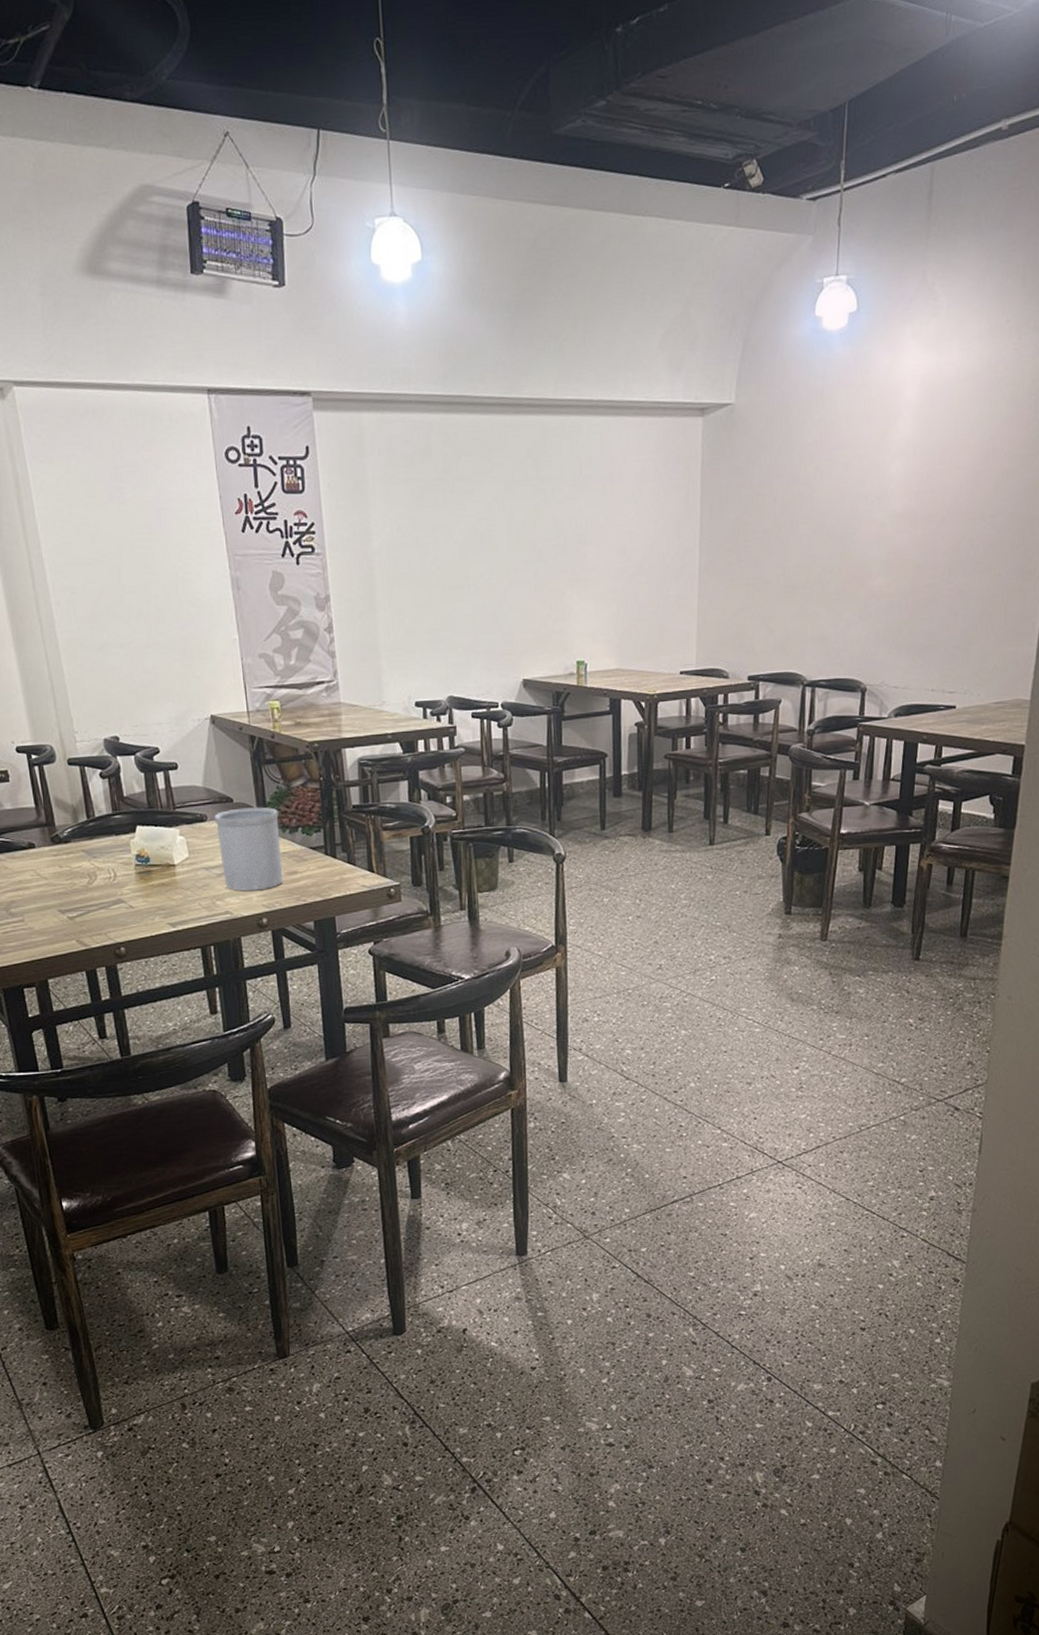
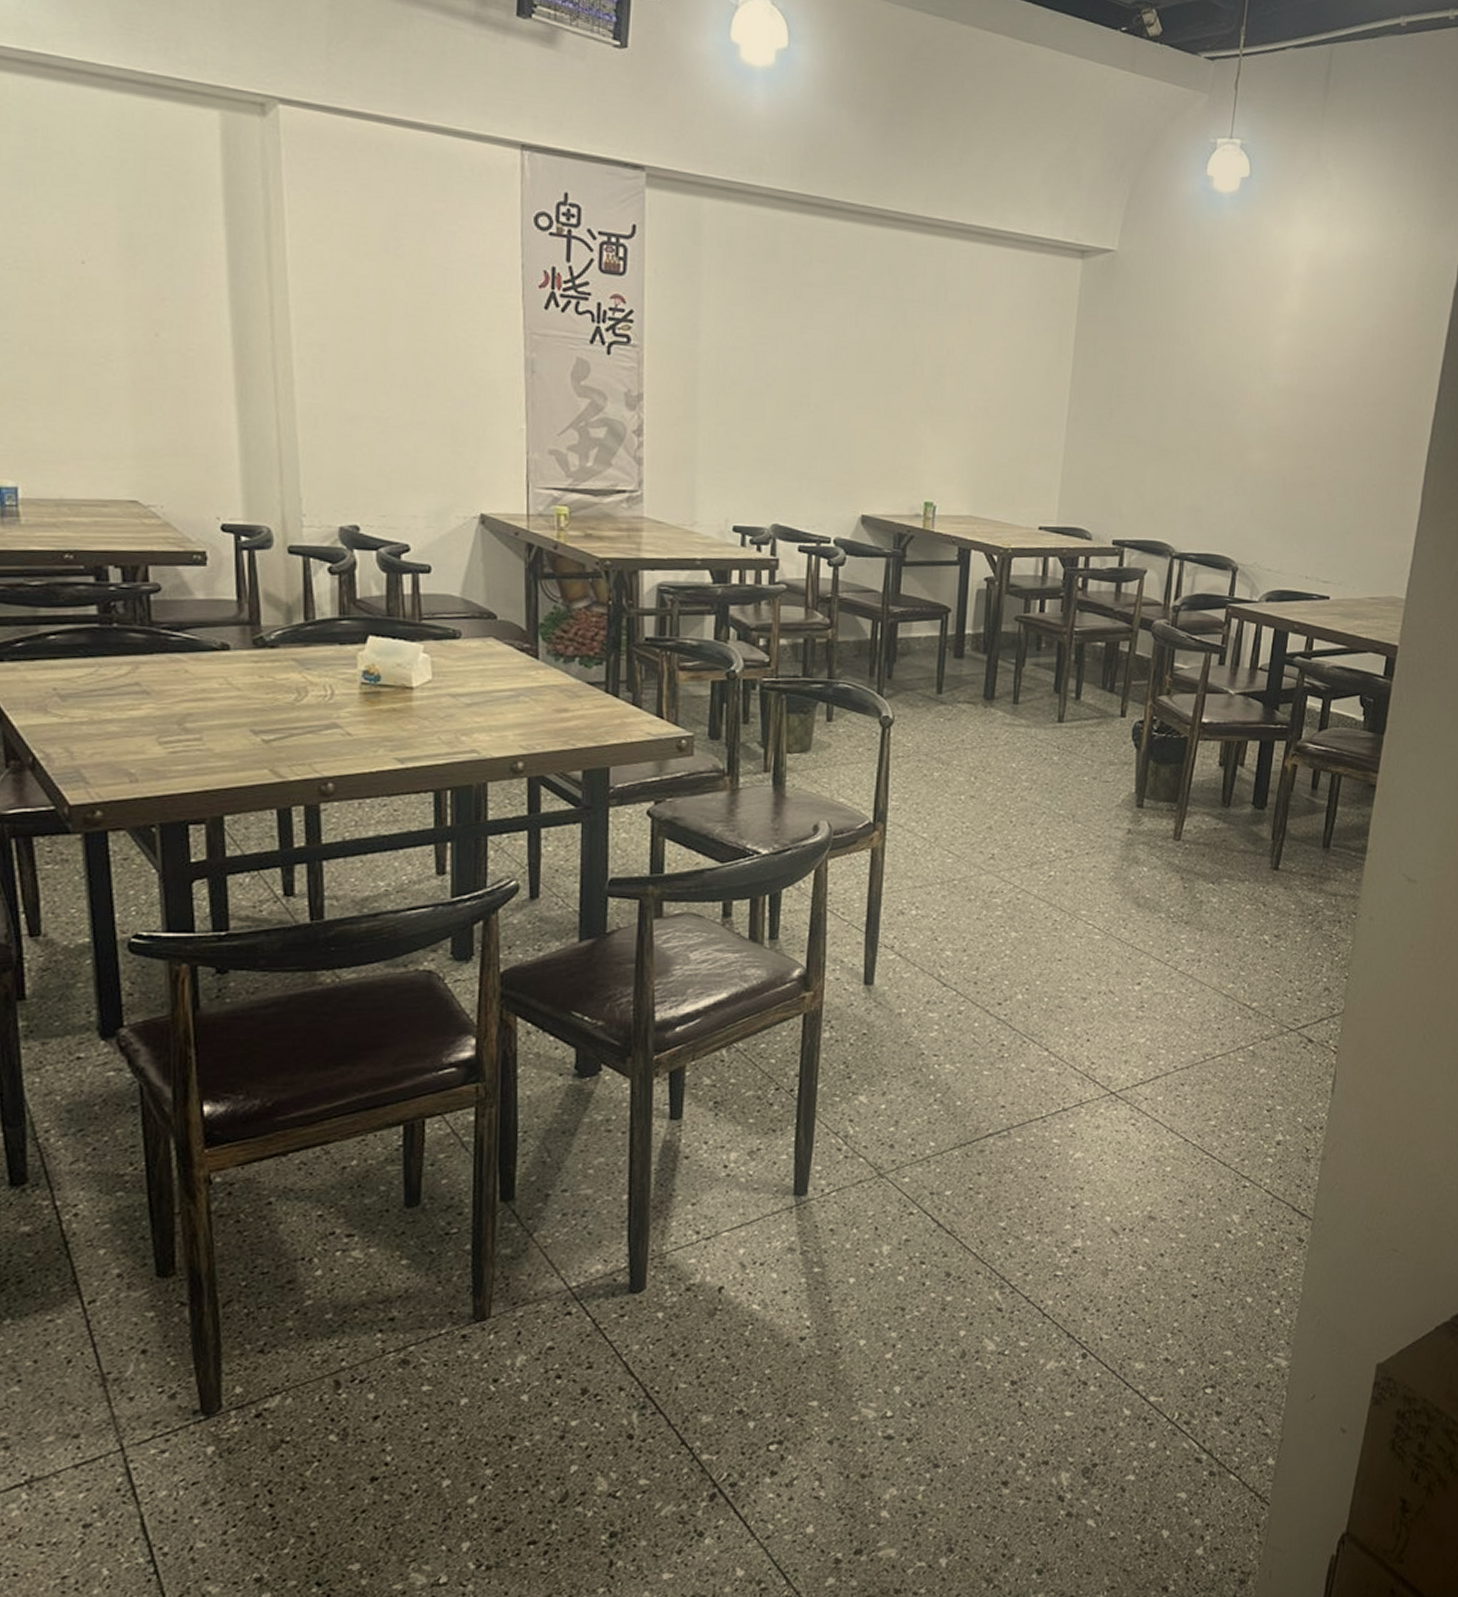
utensil holder: present [214,807,284,891] -> none [470,627,552,728]

